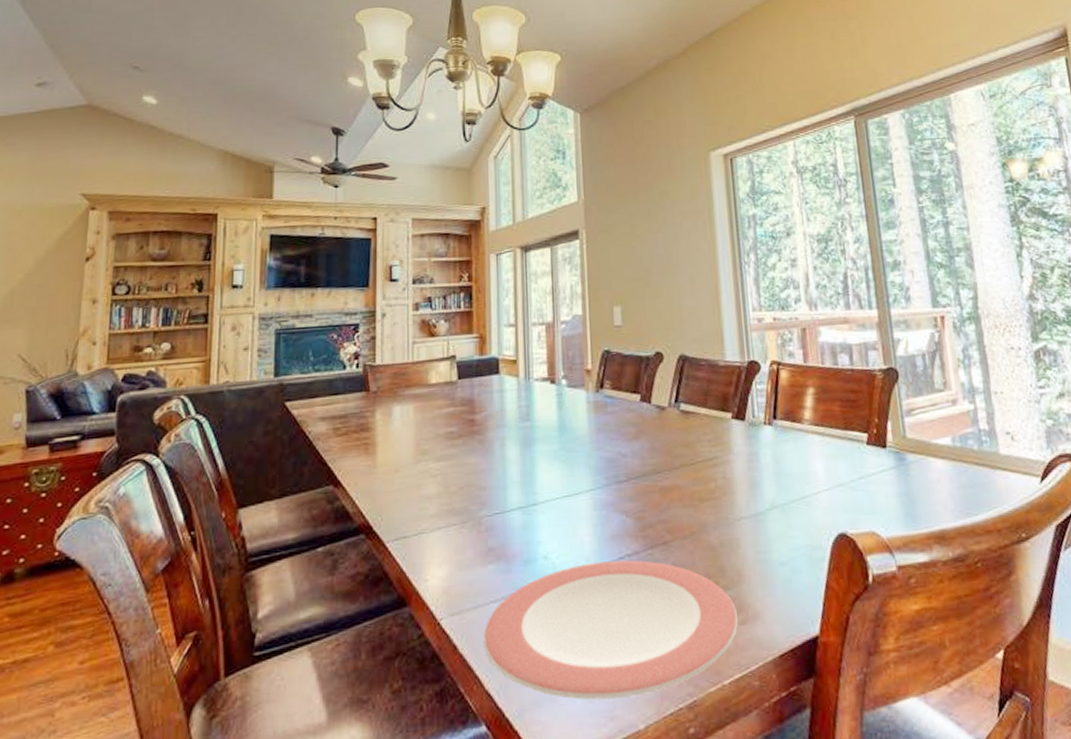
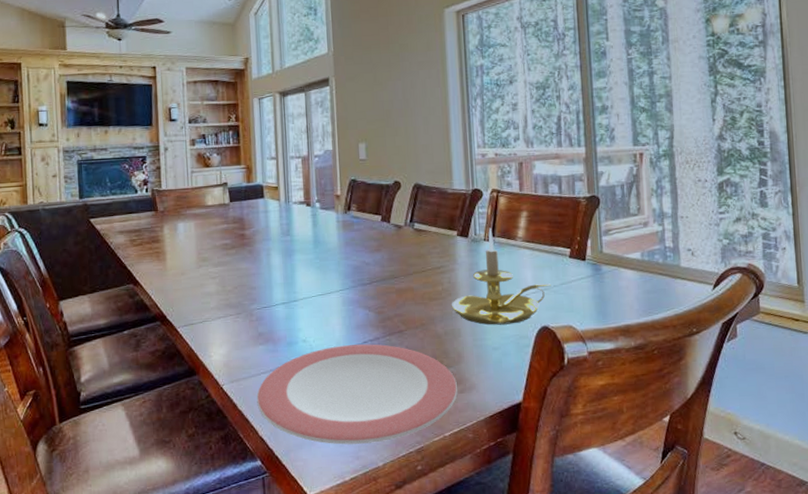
candle holder: none [728,408,847,533] -> present [452,227,551,325]

